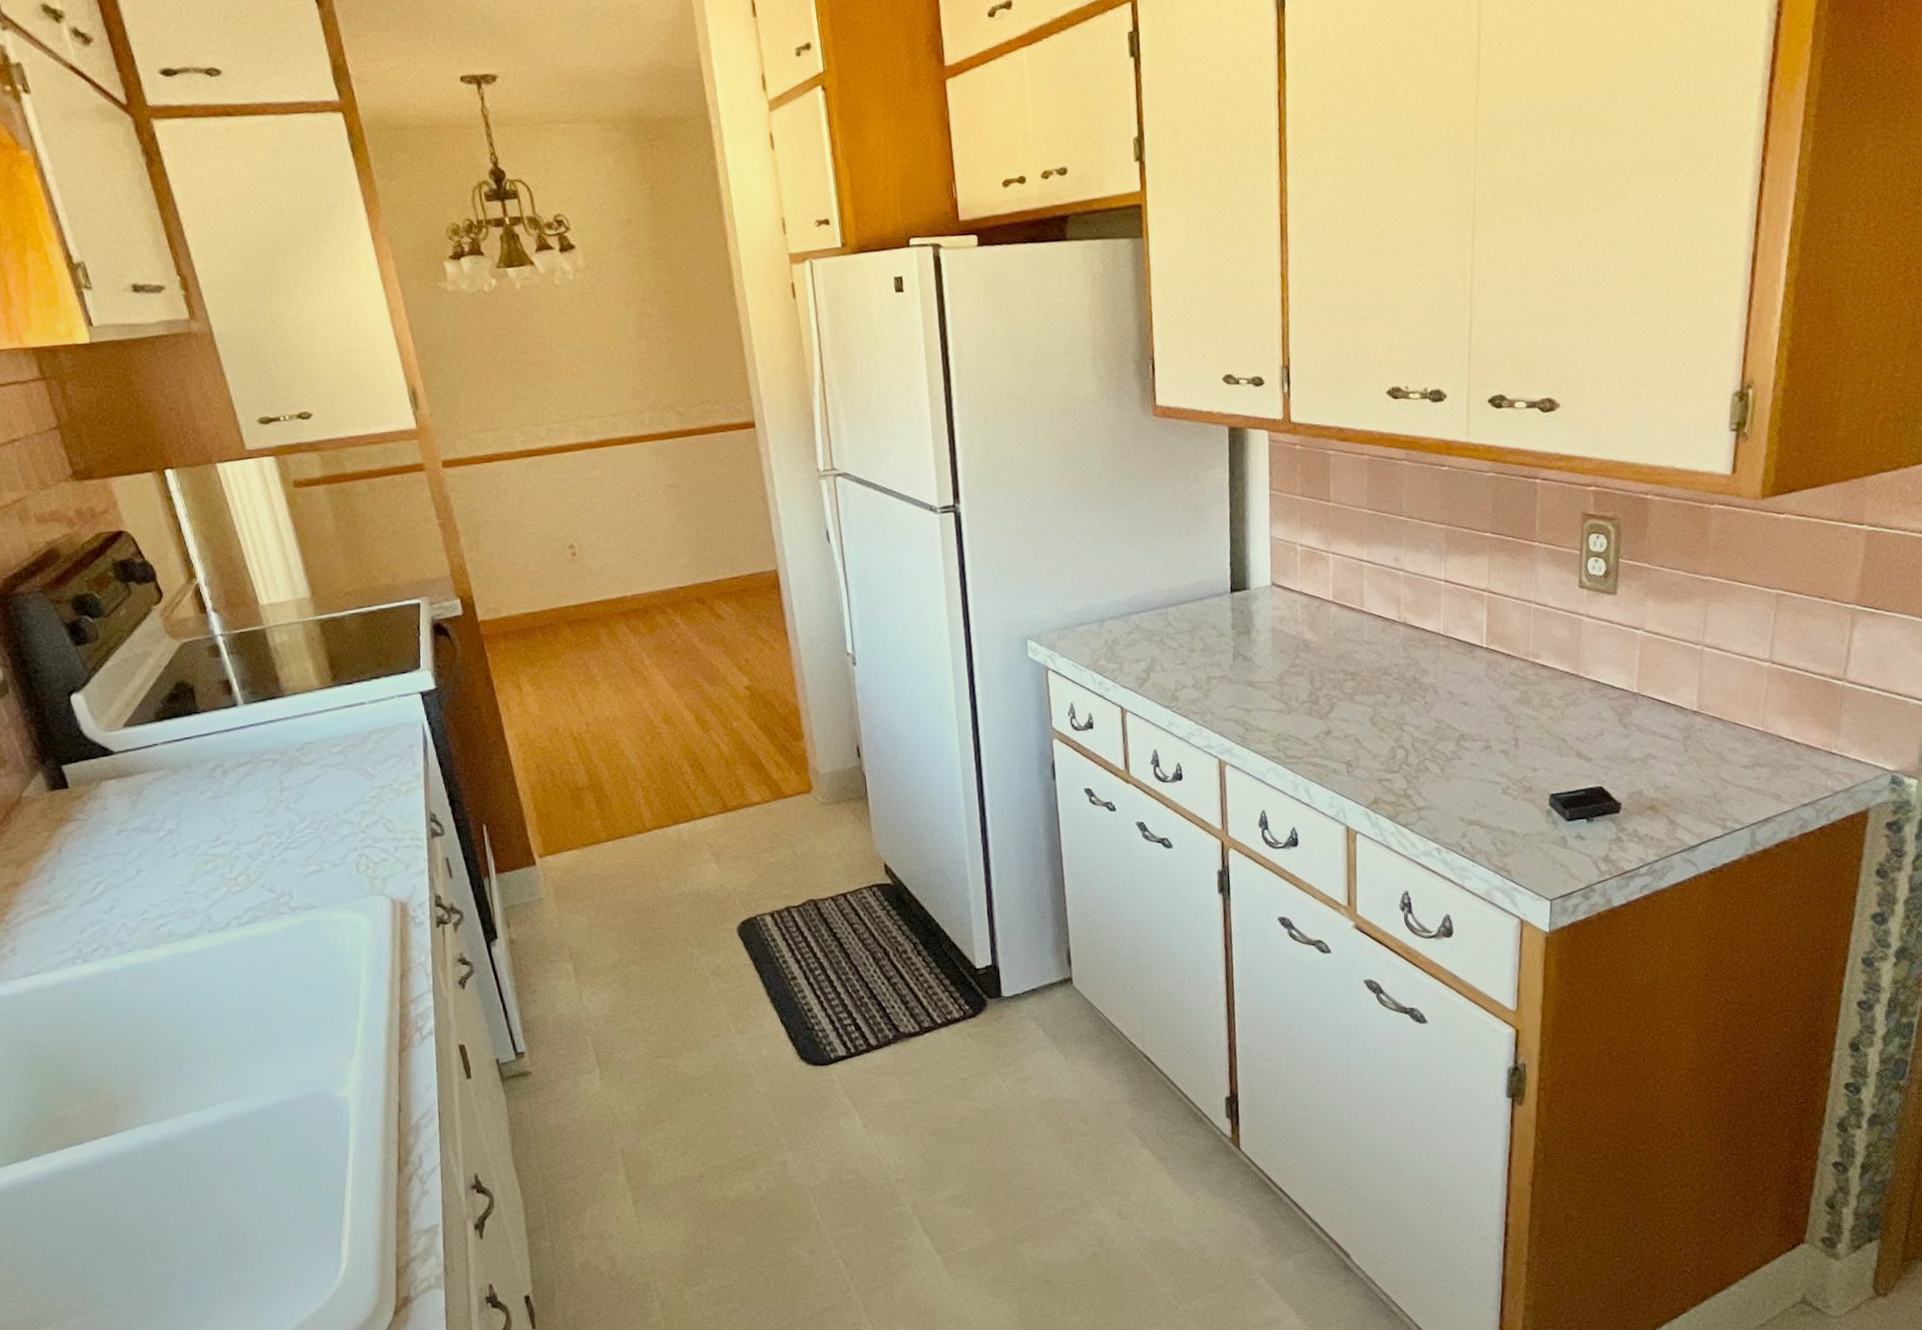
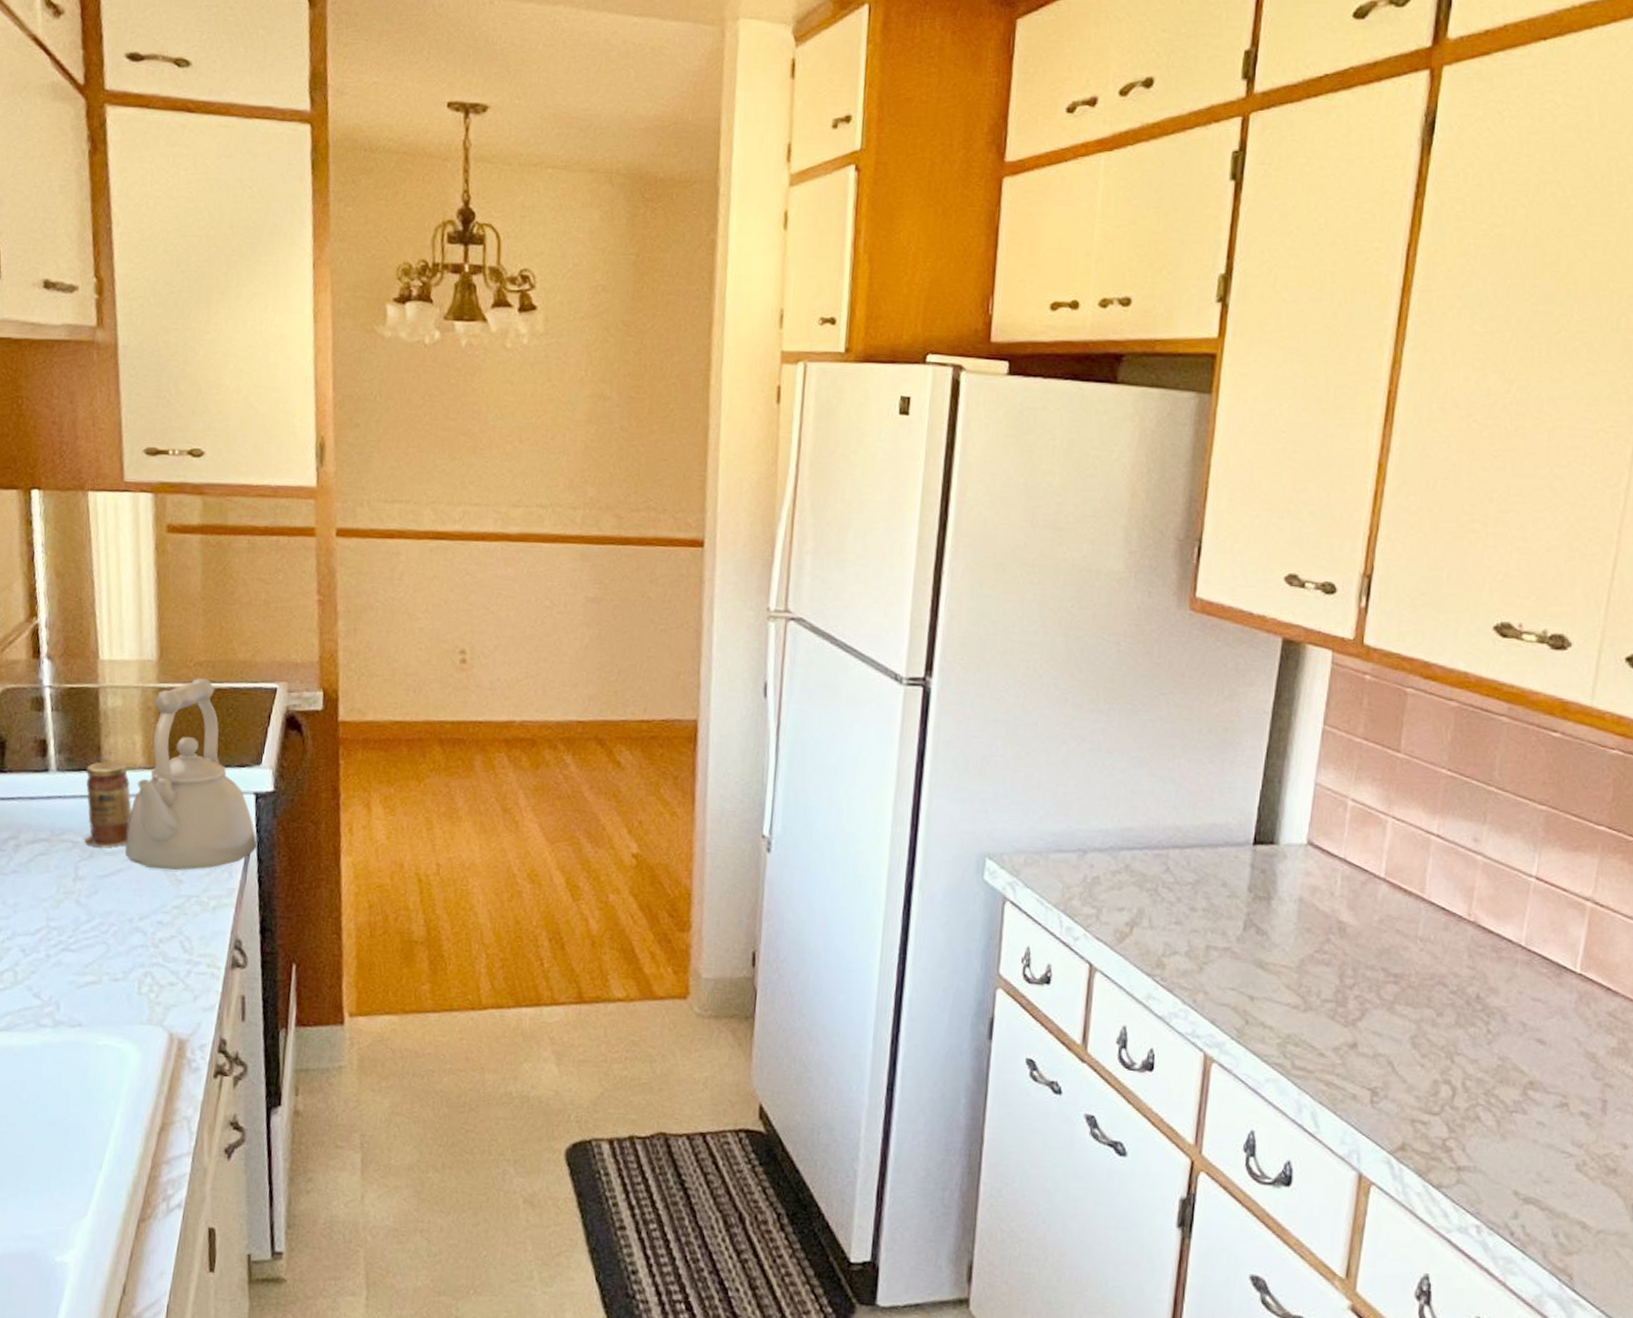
canister: none [269,687,319,761] -> present [84,762,132,847]
kettle: none [316,605,432,770] -> present [125,678,258,870]

